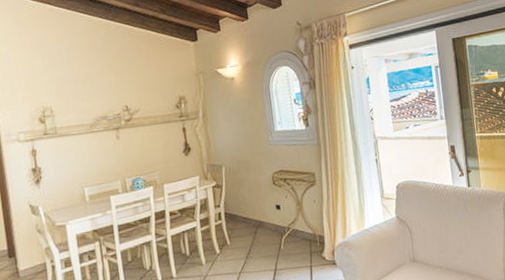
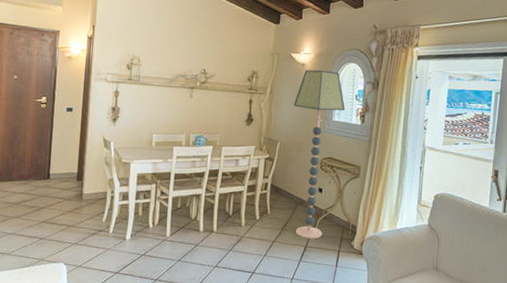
floor lamp: none [230,79,290,262] -> present [294,69,345,239]

